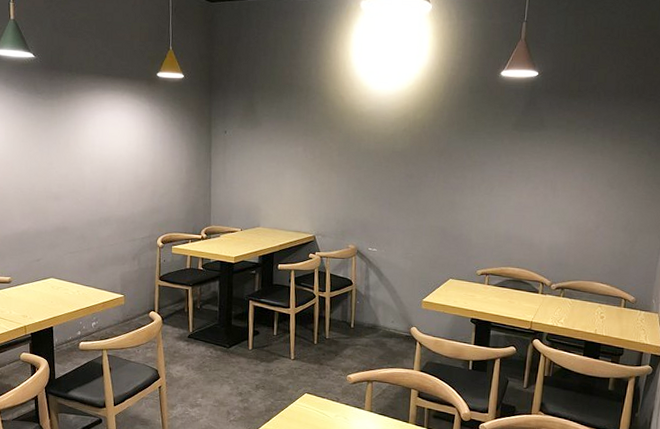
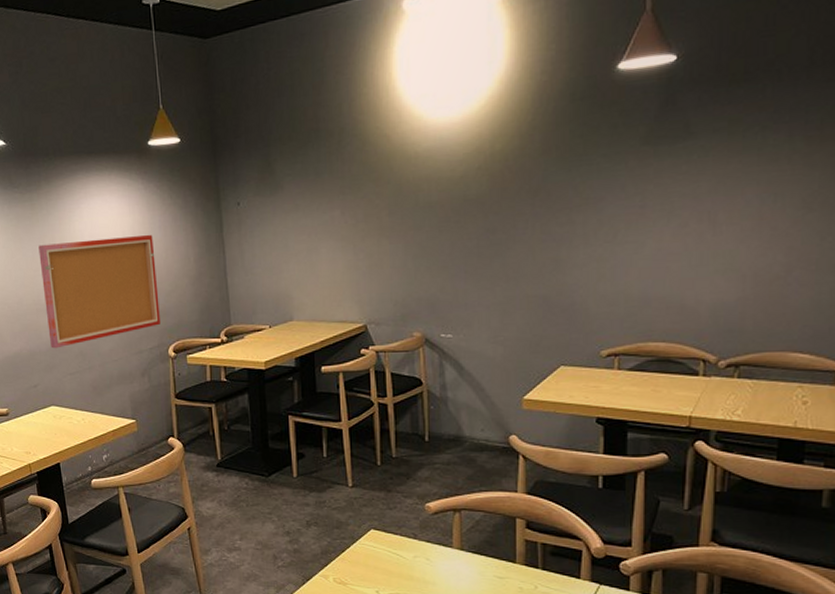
wall art: none [54,143,154,231] -> present [38,234,160,349]

